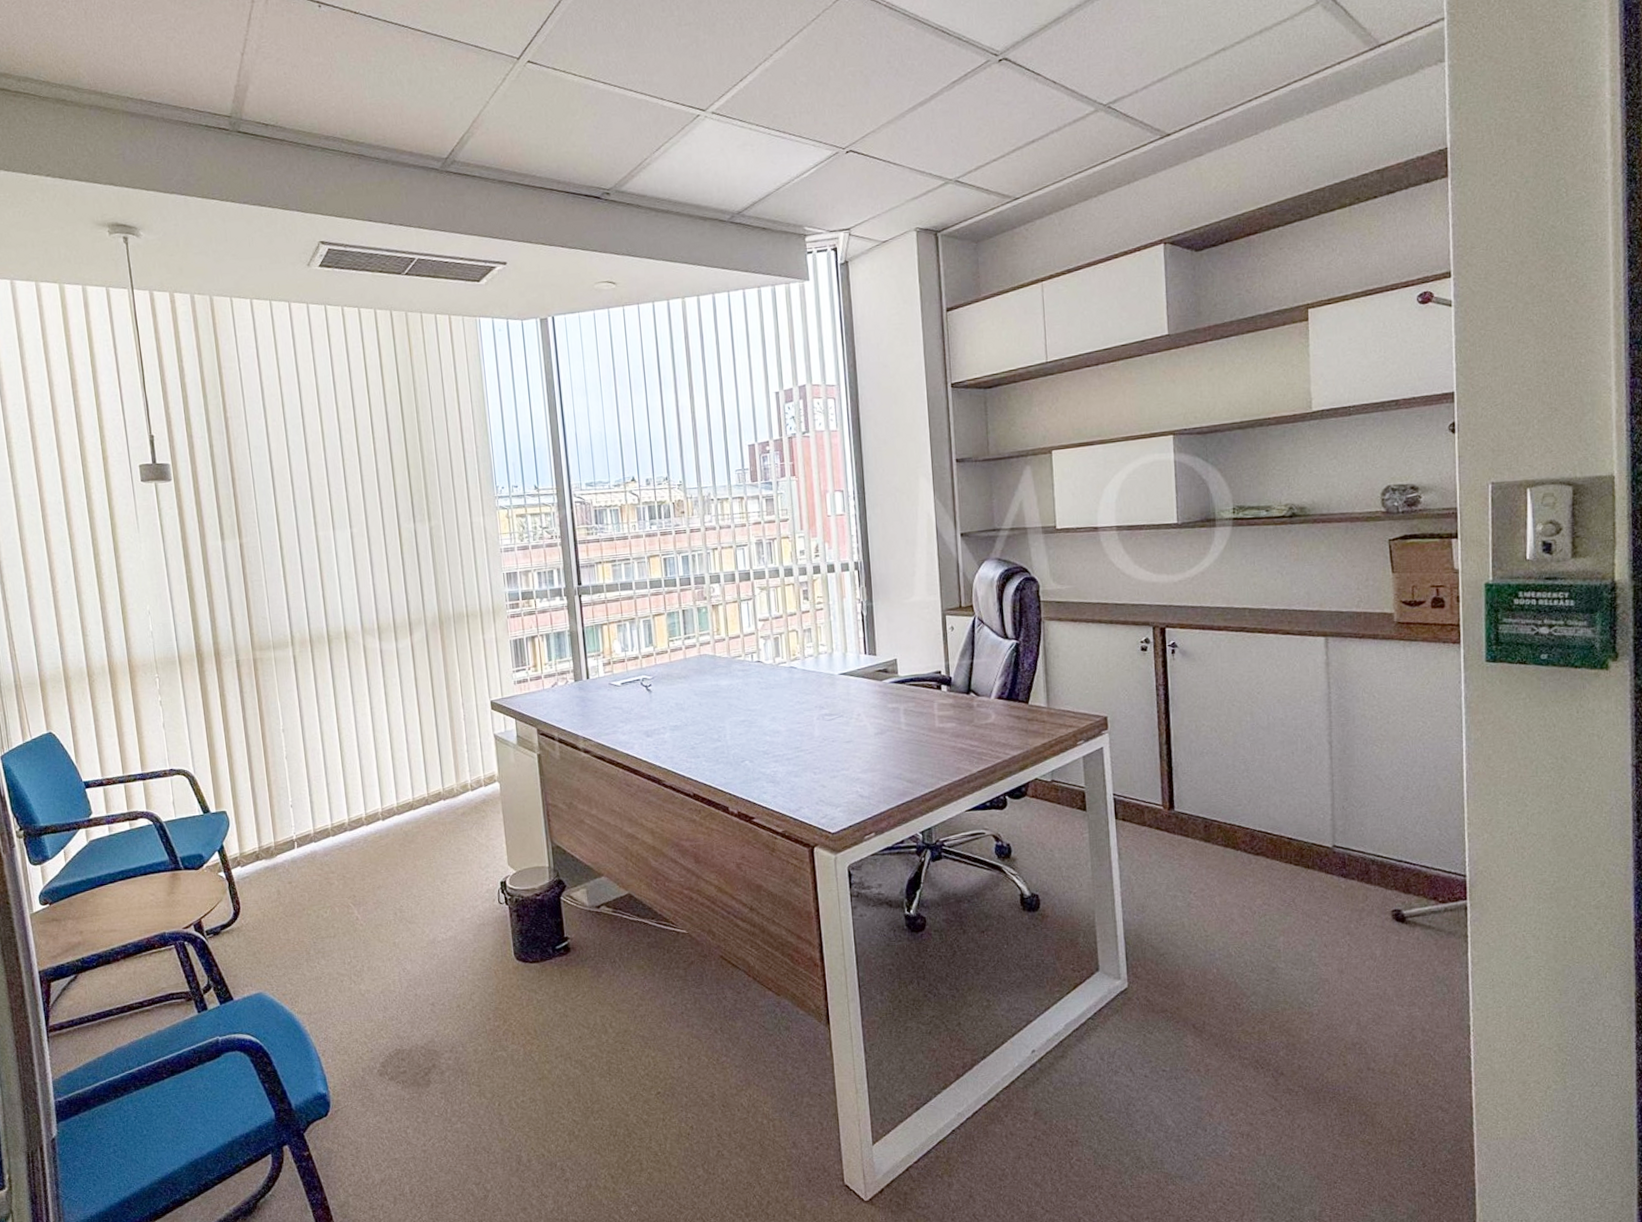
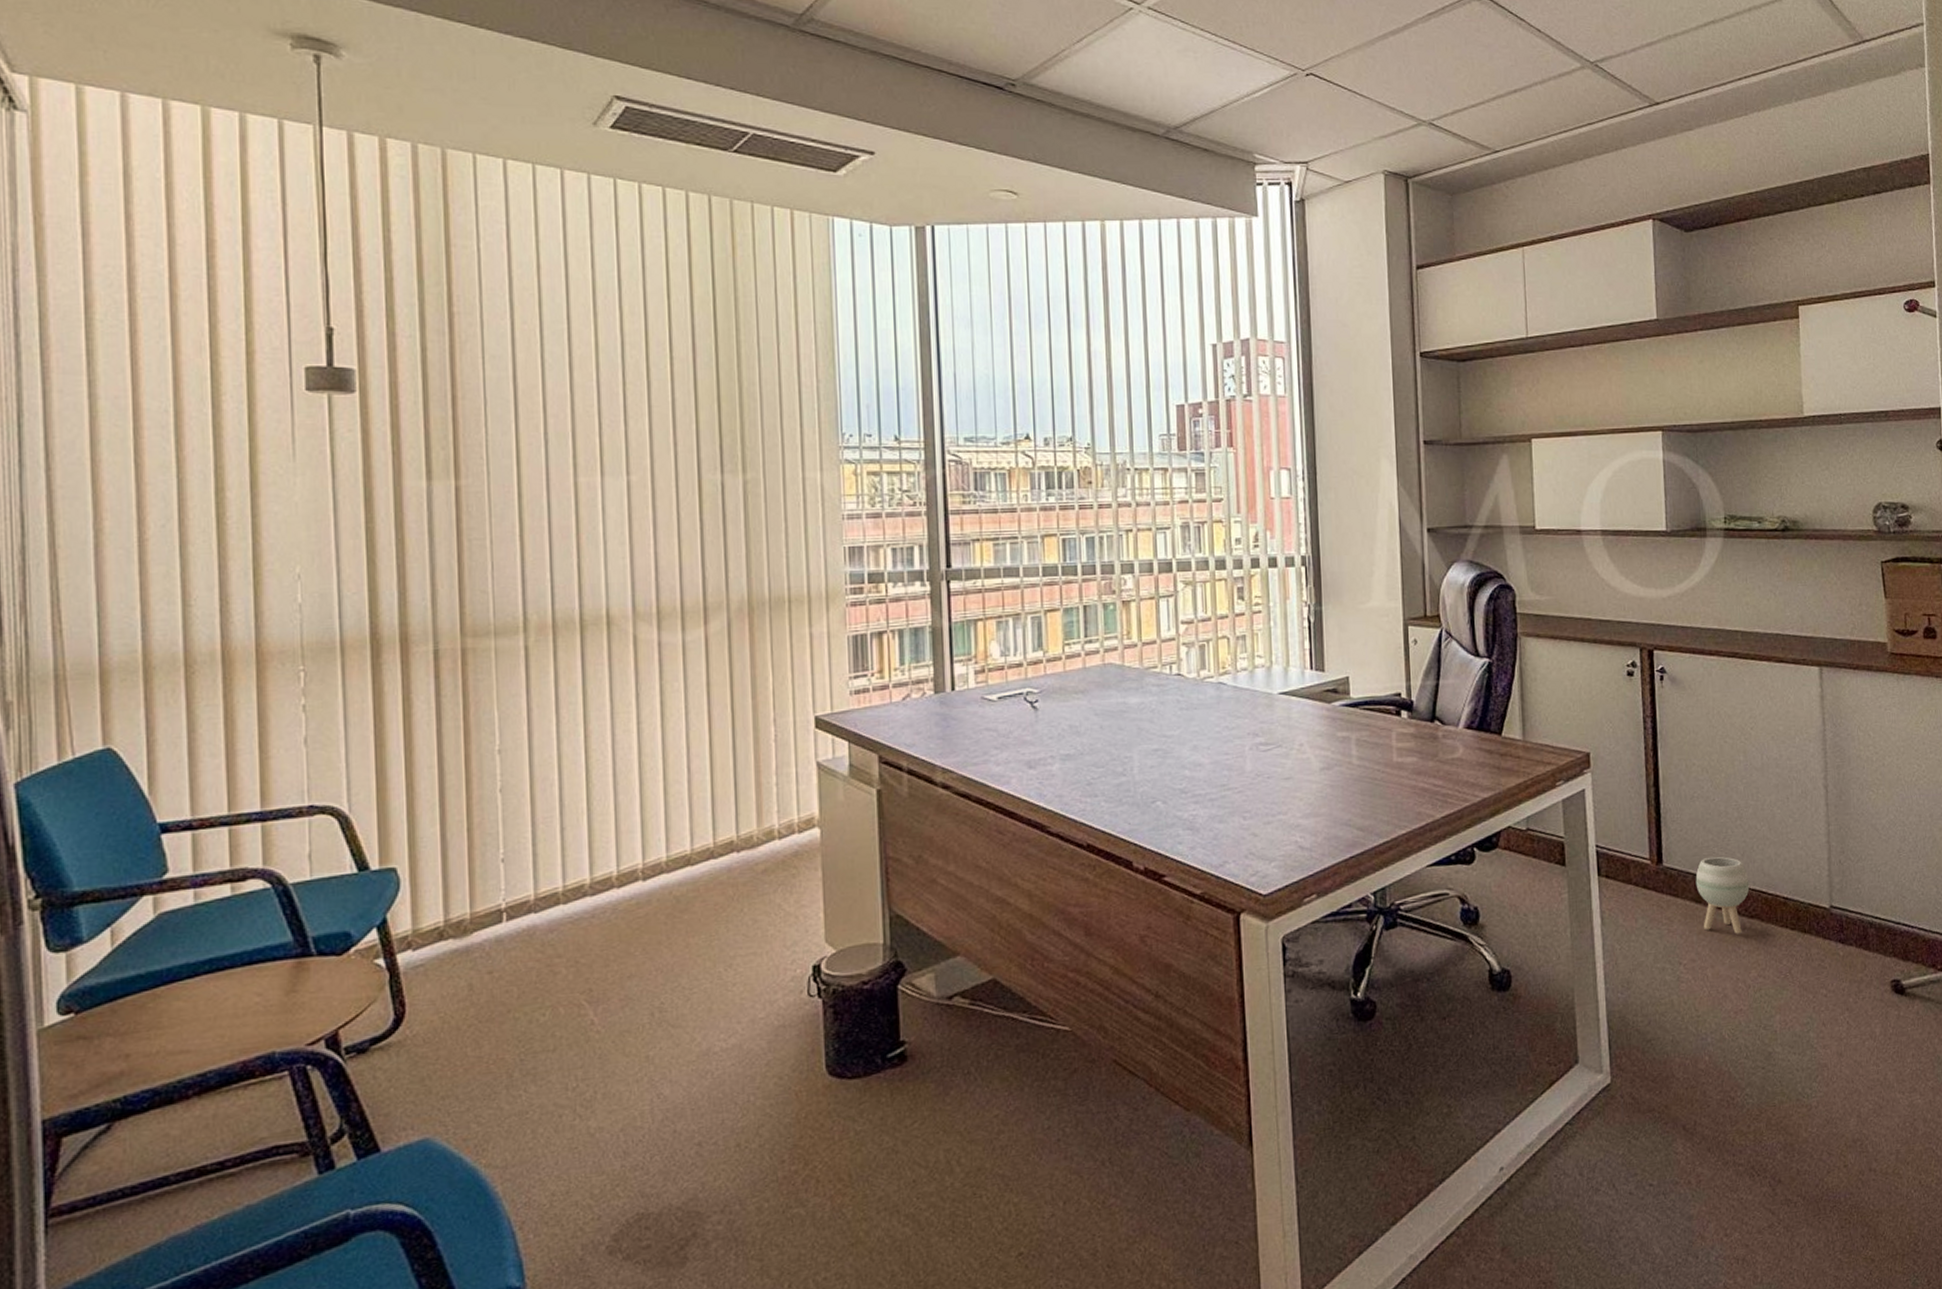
planter: none [1204,803,1256,869] -> present [1695,856,1750,934]

